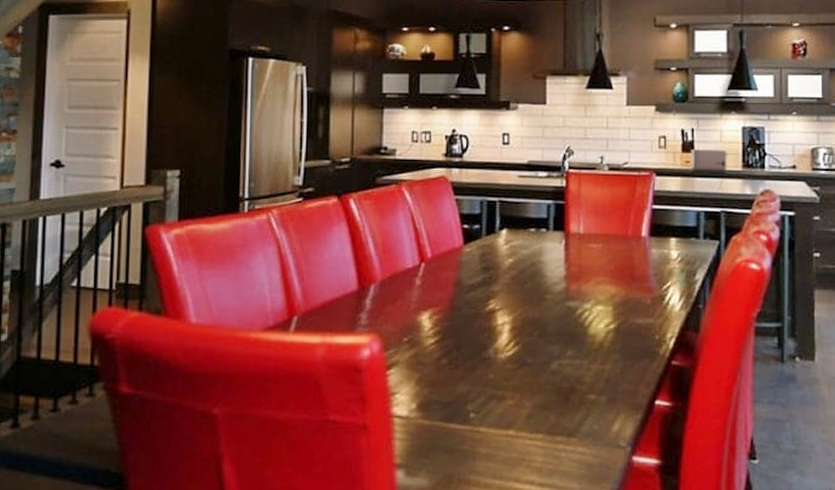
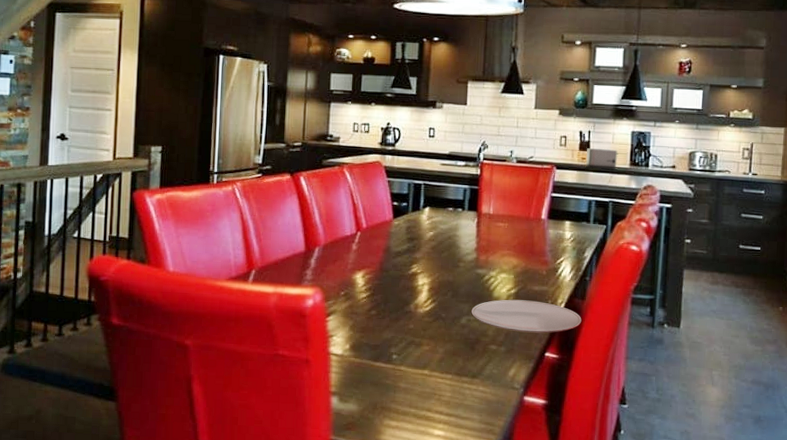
plate: none [563,336,697,377] -> present [471,299,582,333]

